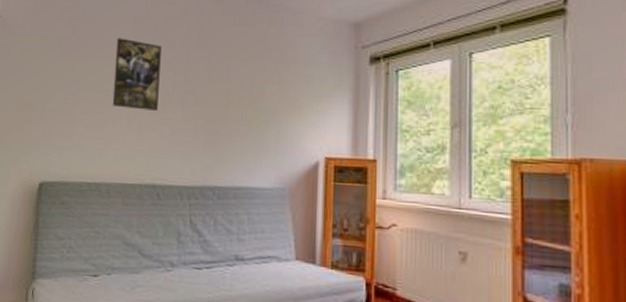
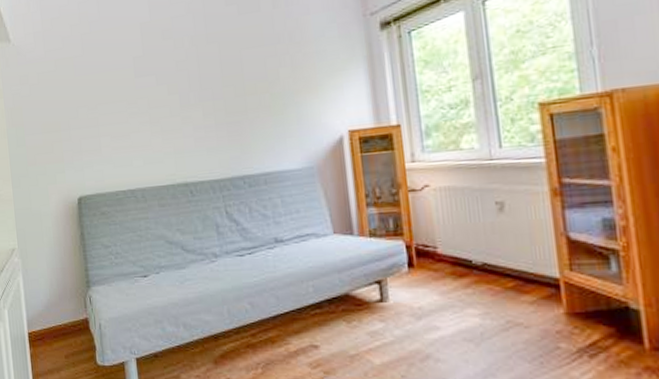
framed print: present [112,38,162,112] -> none [126,46,178,114]

